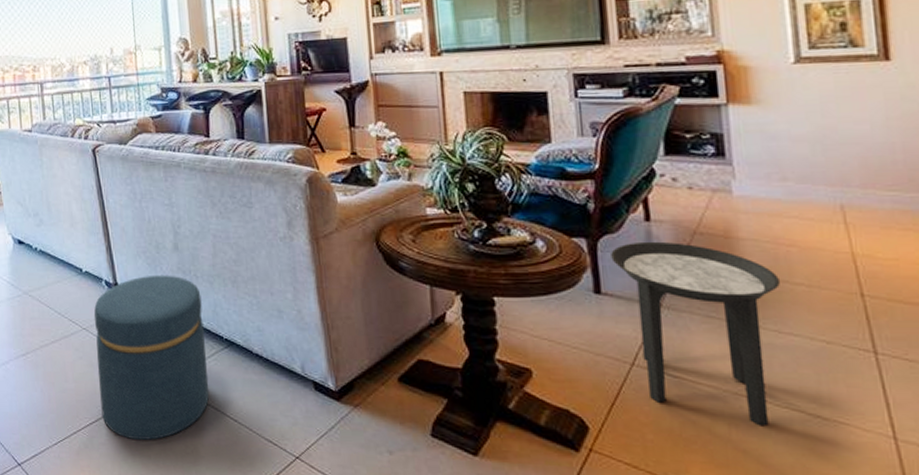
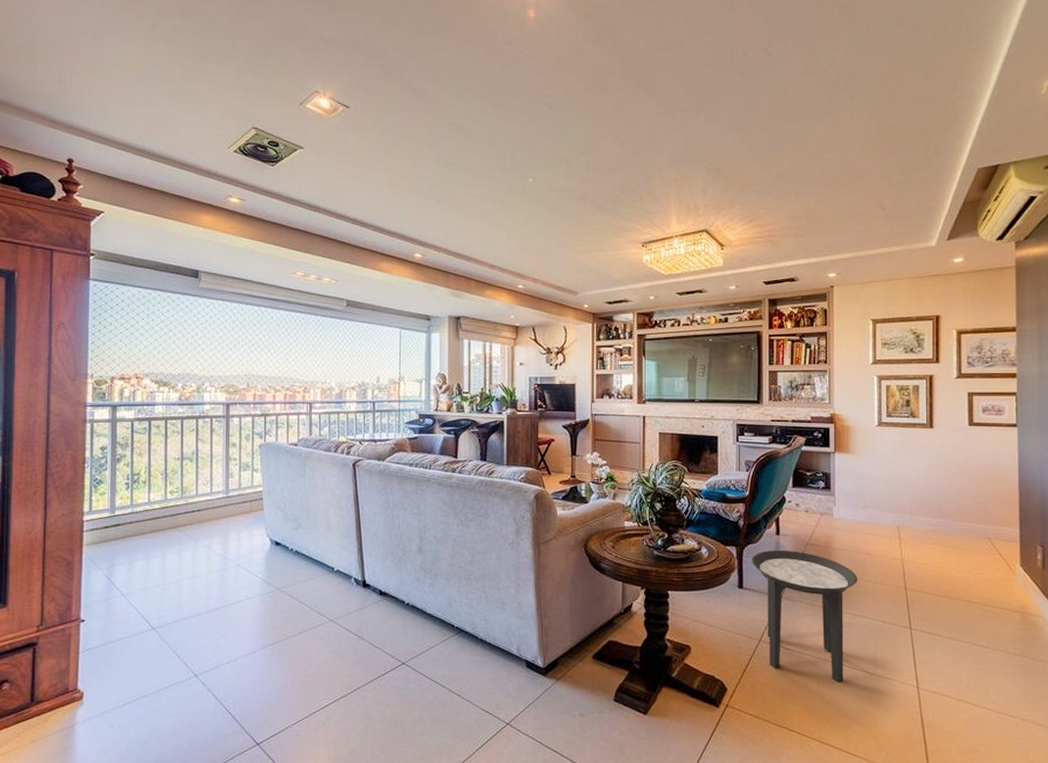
ottoman: present [93,275,209,441] -> none [340,573,439,717]

